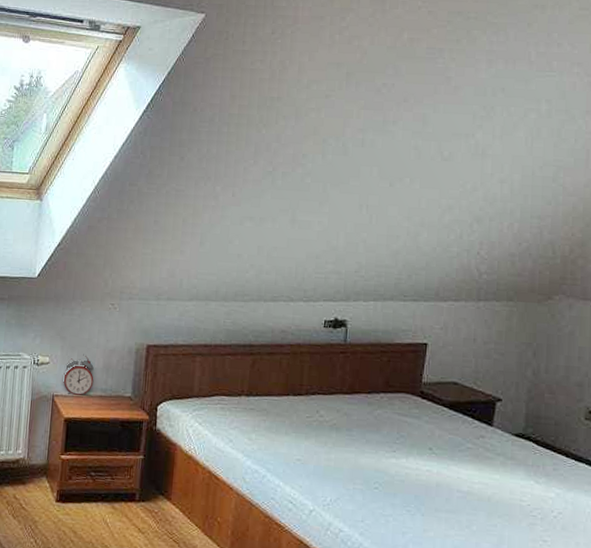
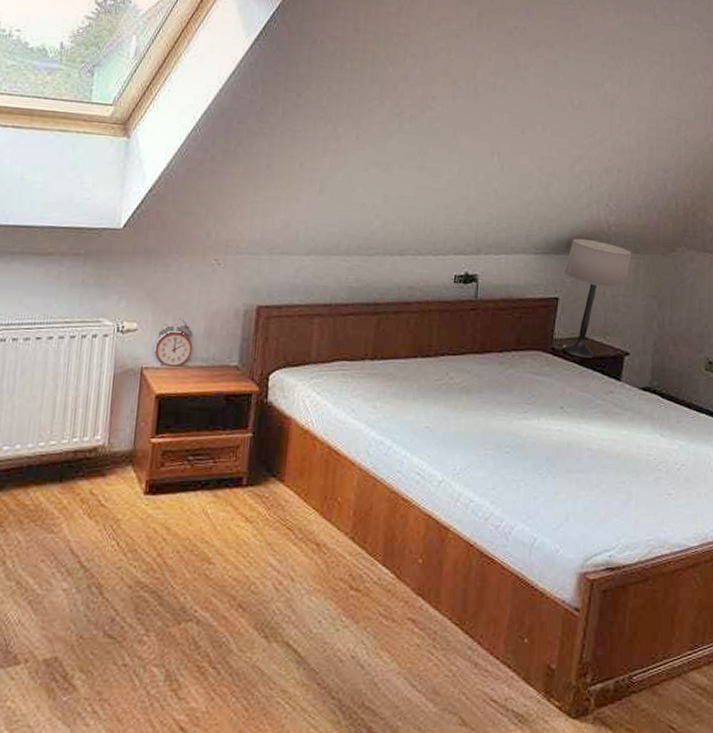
table lamp: none [431,286,505,404] -> present [562,238,632,359]

